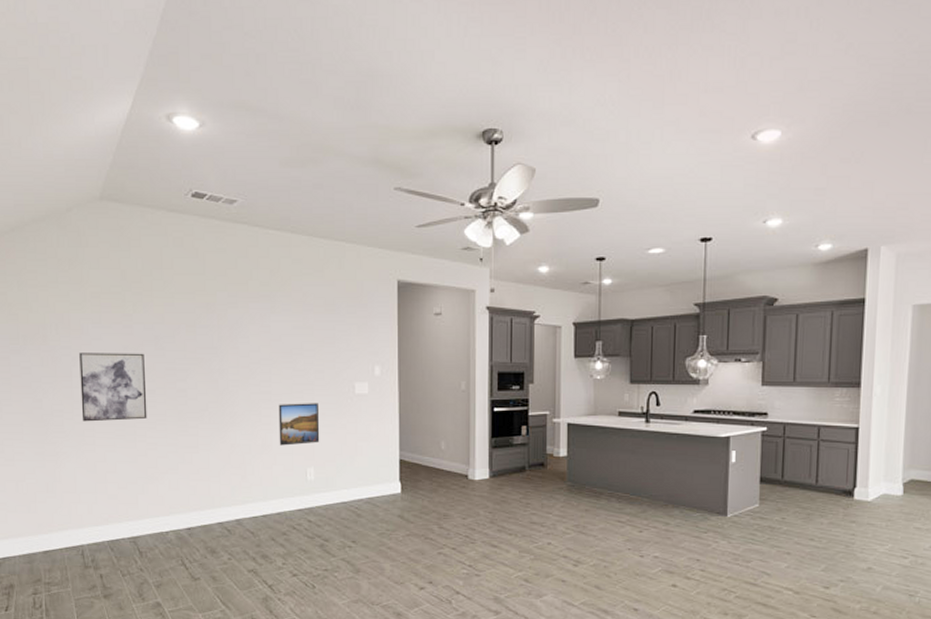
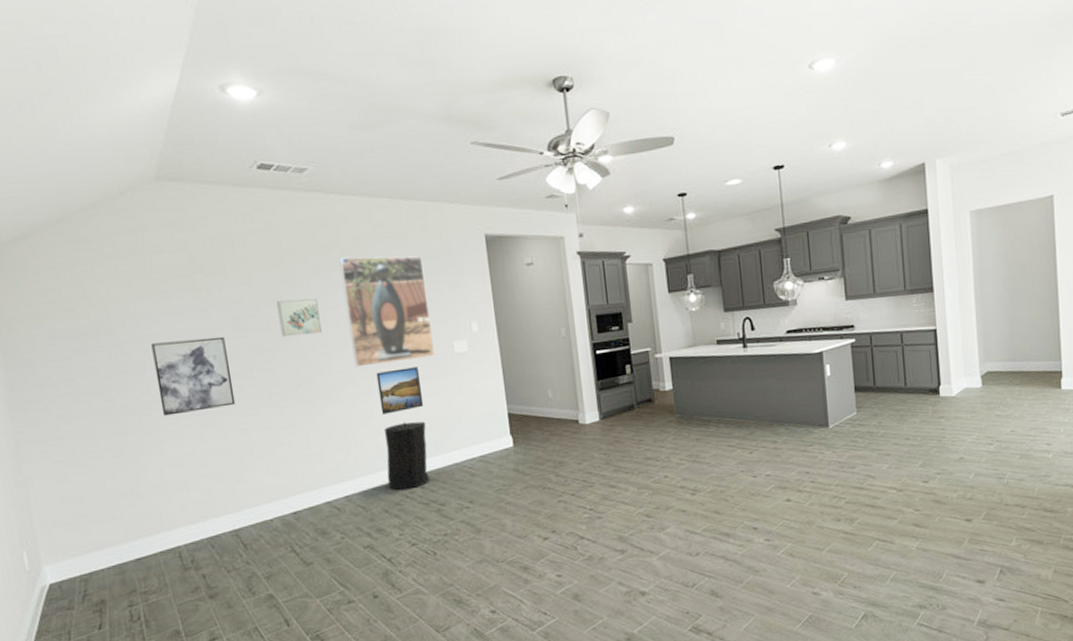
wall art: none [195,325,234,360] -> present [276,298,323,337]
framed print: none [257,289,336,397] -> present [339,256,435,368]
trash can: none [277,455,319,521] -> present [385,421,431,491]

